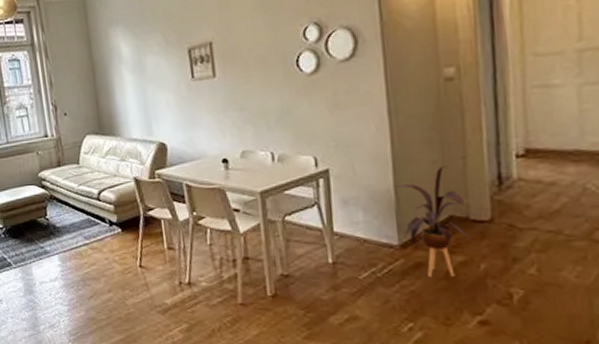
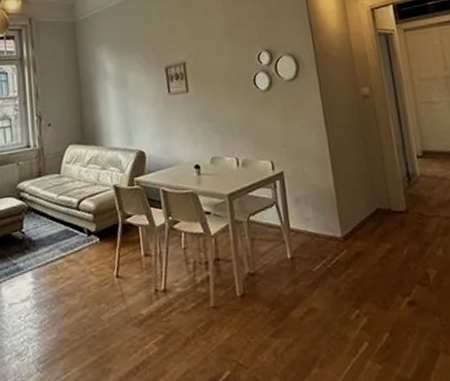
house plant: present [395,166,467,278] -> none [335,166,391,265]

